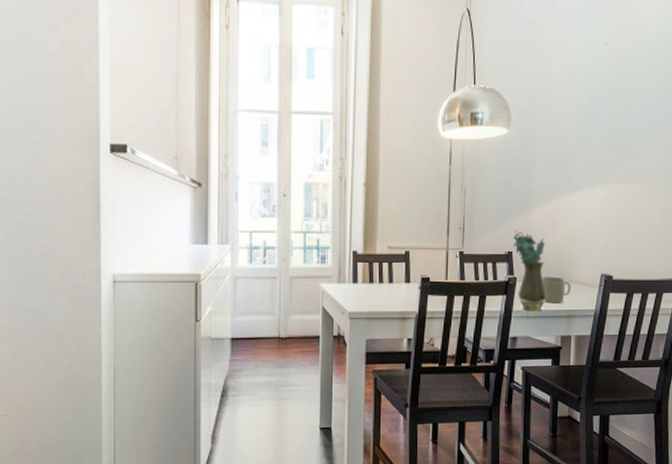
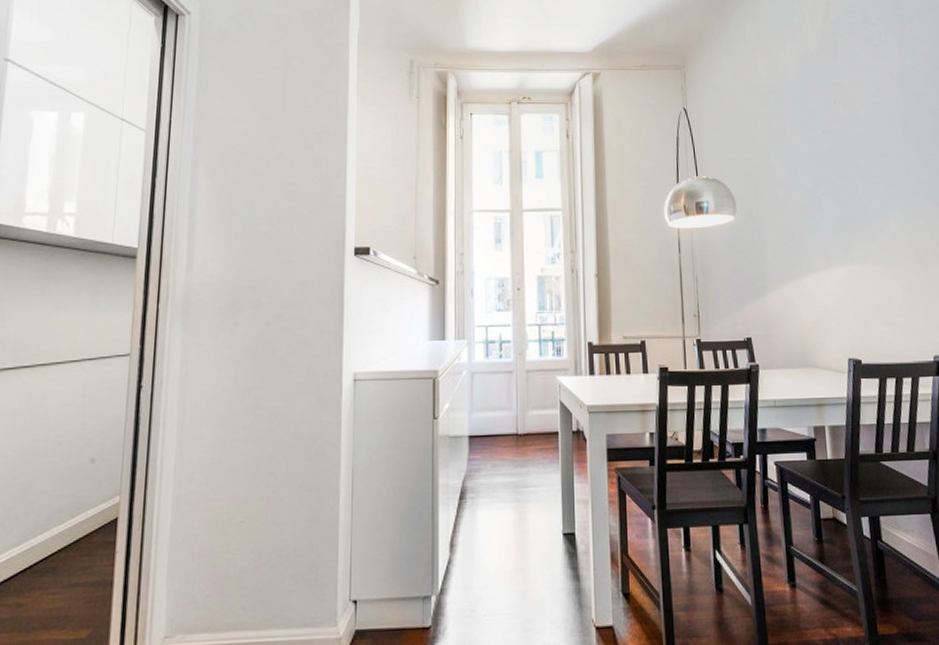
vase: present [513,229,547,311] -> none [750,315,793,400]
mug: present [542,276,571,303] -> none [786,362,818,391]

